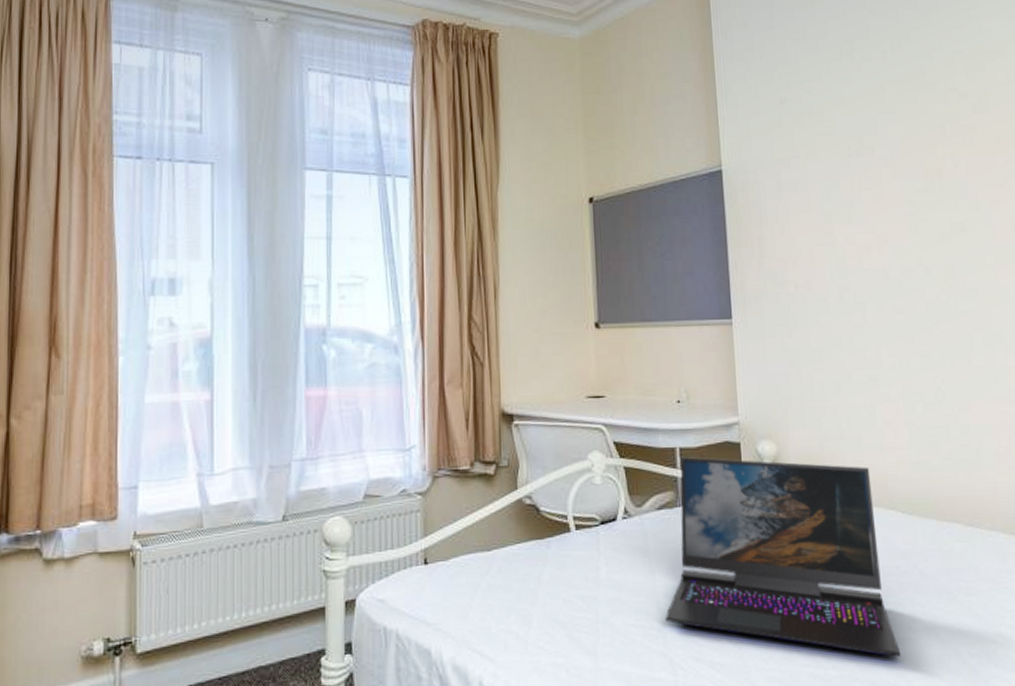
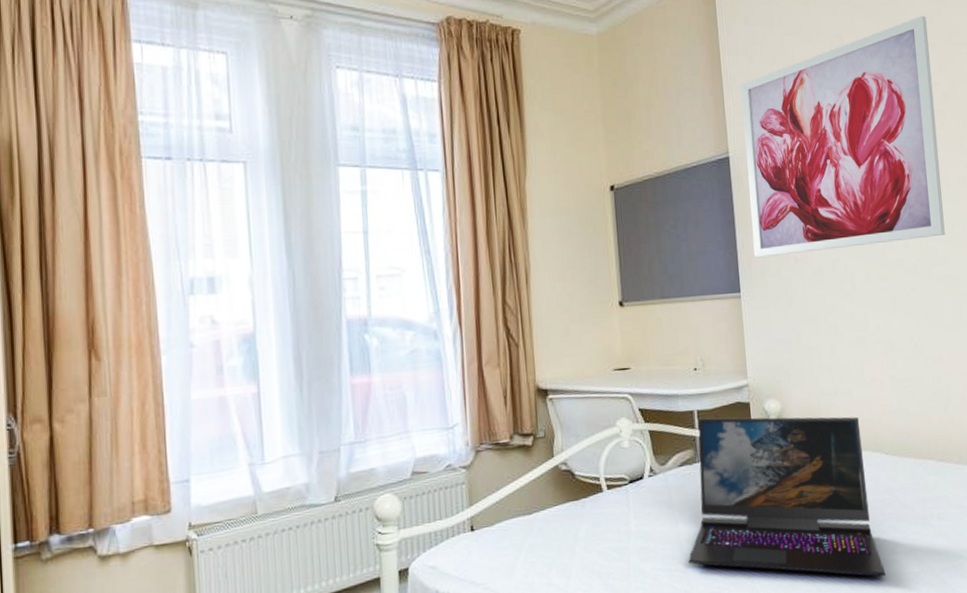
wall art: none [737,20,975,282] -> present [741,15,945,258]

